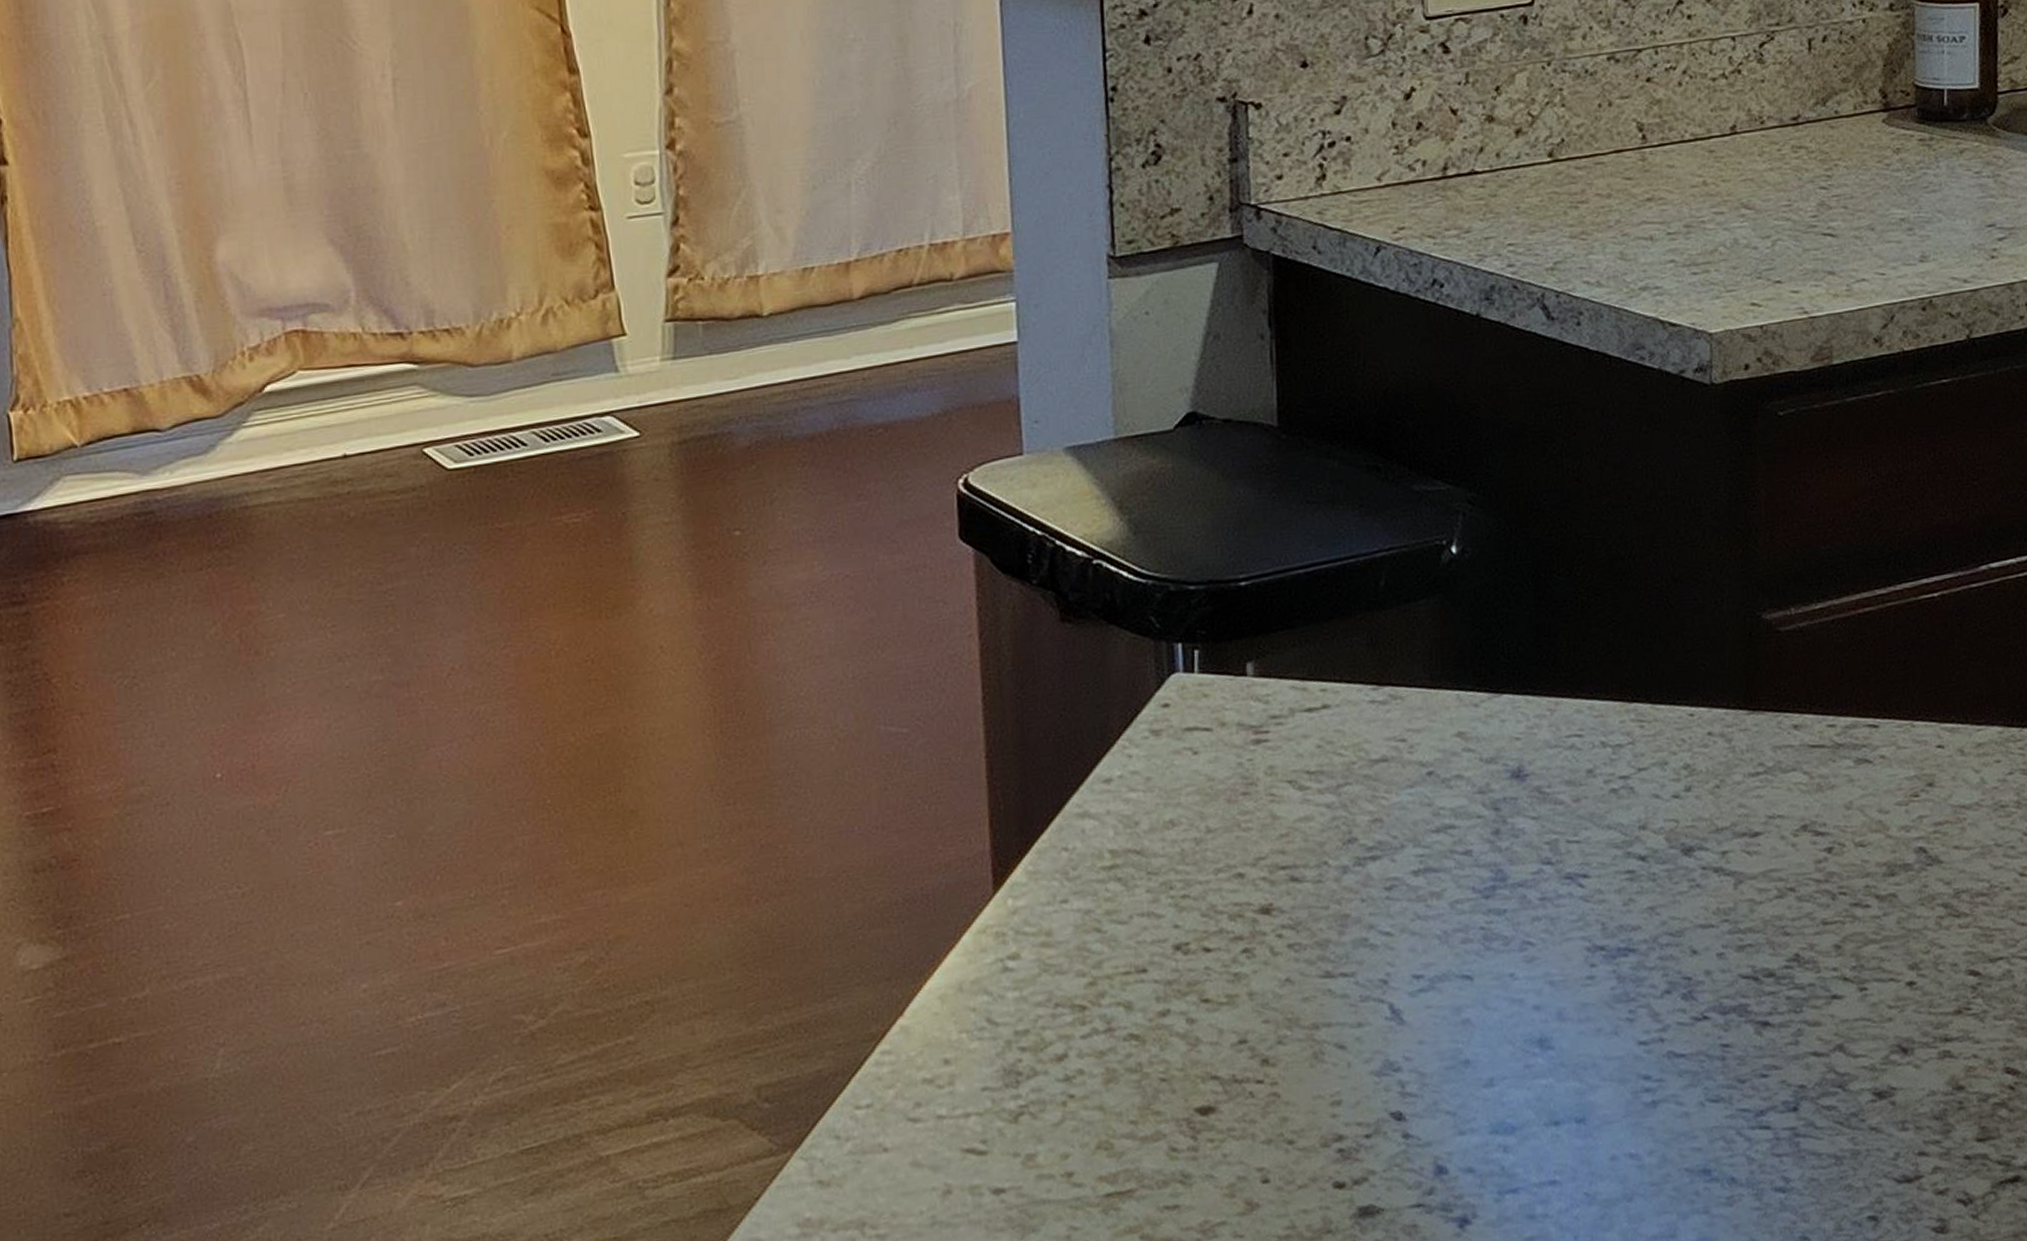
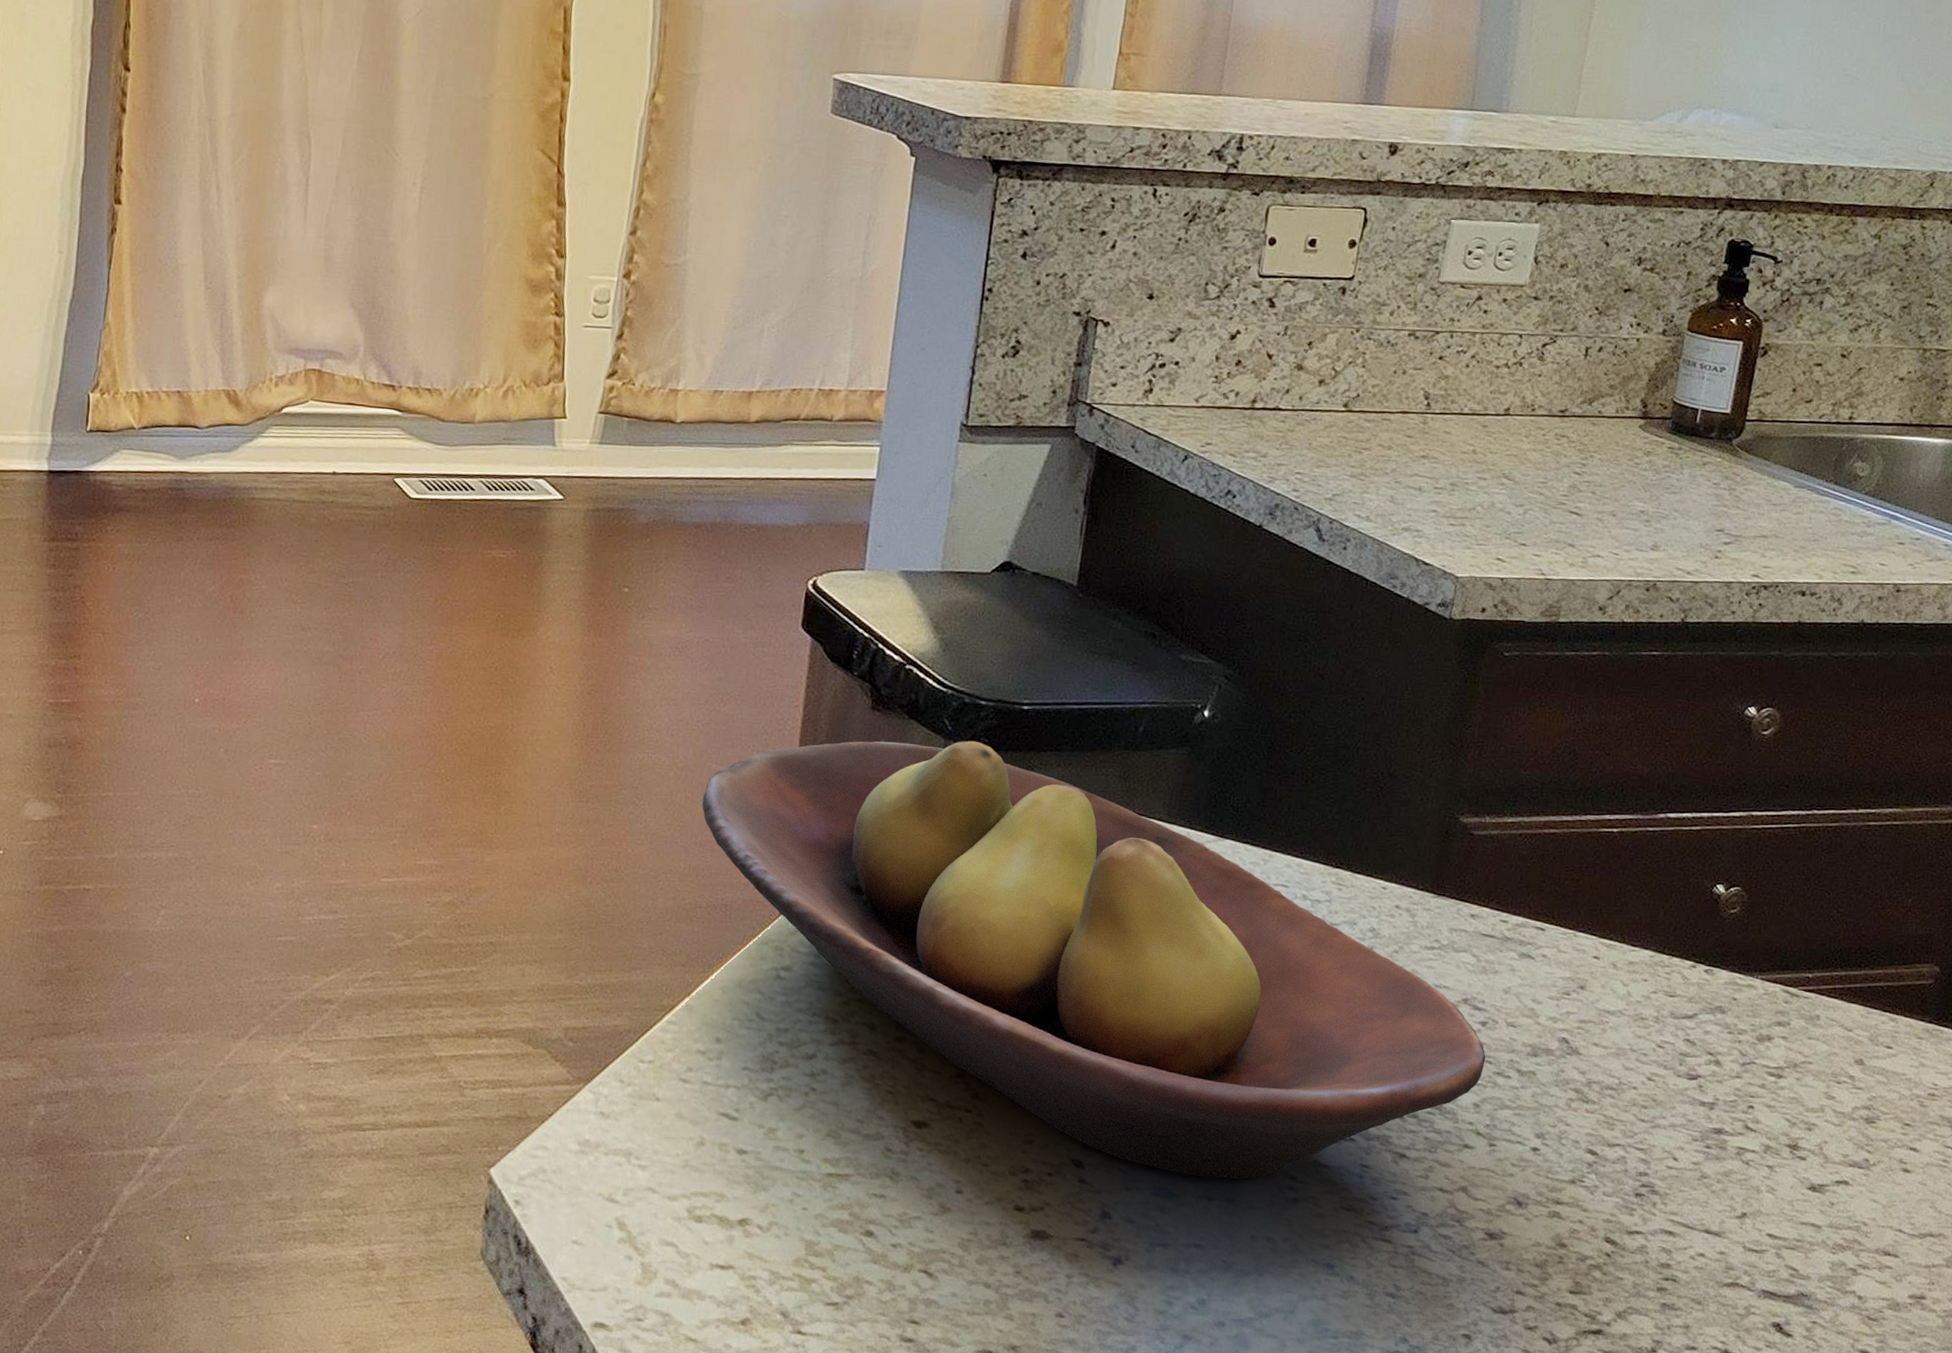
fruit bowl: none [876,635,1839,1102] -> present [702,740,1486,1179]

